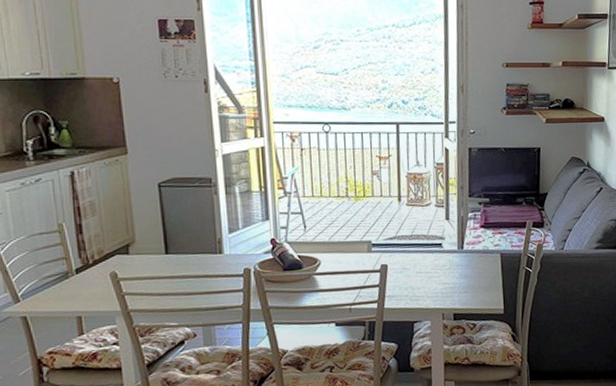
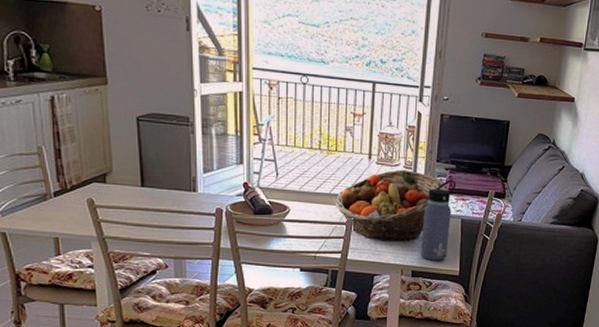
fruit basket: none [366,208,483,285] -> present [334,169,448,242]
water bottle: none [460,214,492,301] -> present [421,180,457,261]

